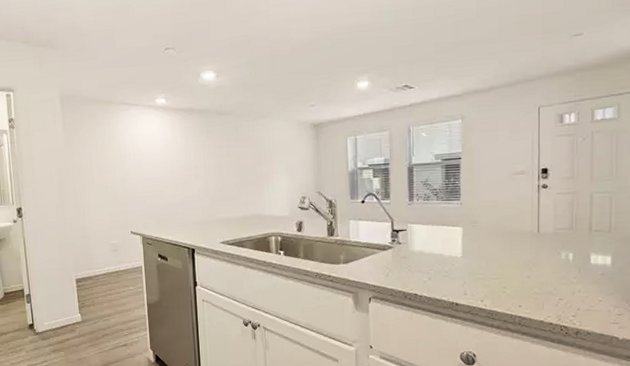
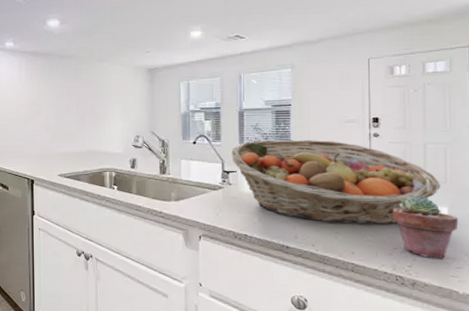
fruit basket: none [401,194,606,278] -> present [231,139,441,225]
potted succulent: none [558,246,621,307] -> present [392,195,459,258]

